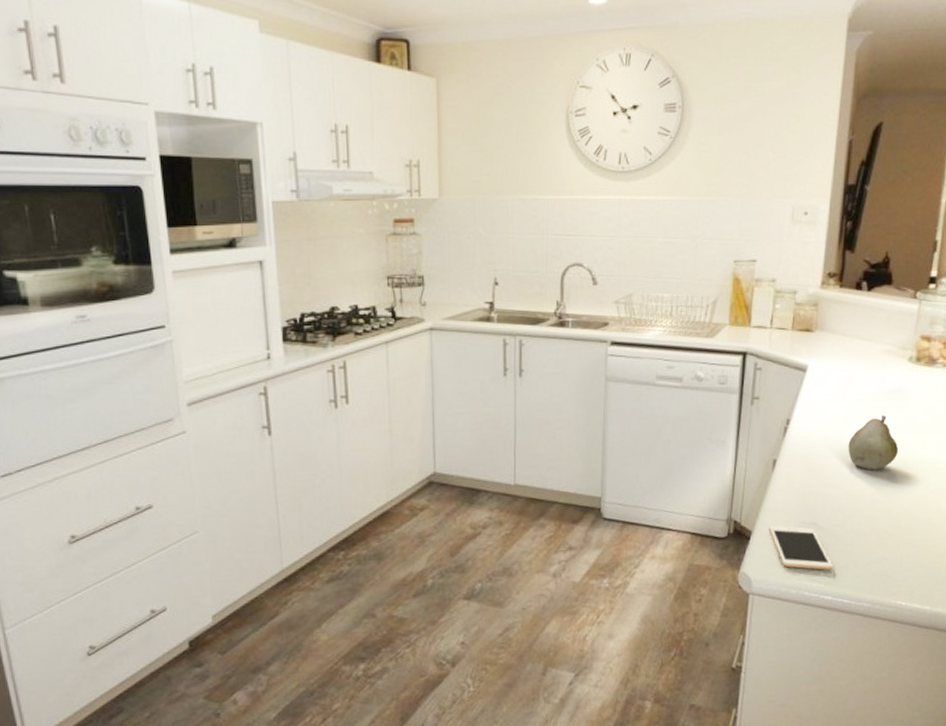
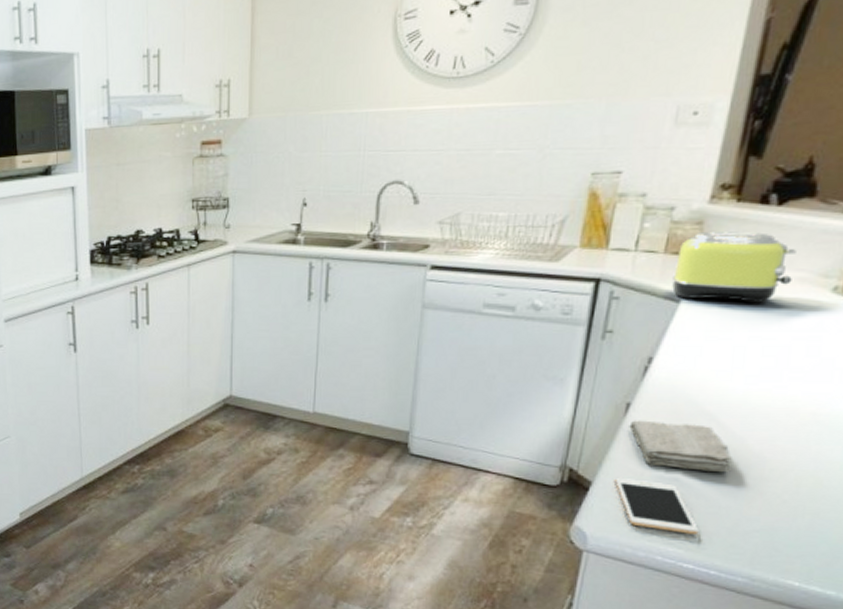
washcloth: none [777,474,852,515] -> present [629,420,732,473]
toaster: none [800,312,883,372] -> present [672,231,797,304]
fruit: present [848,416,899,470] -> none [731,358,807,423]

